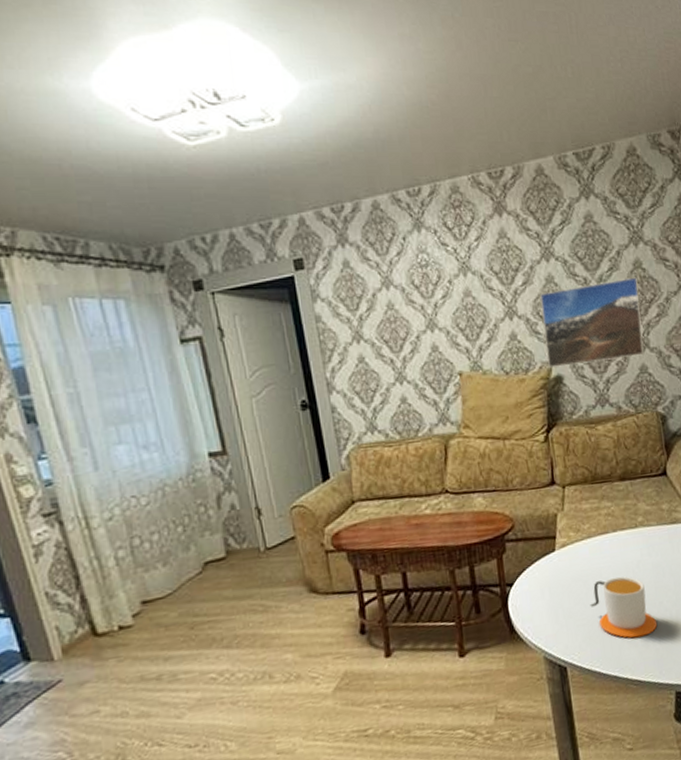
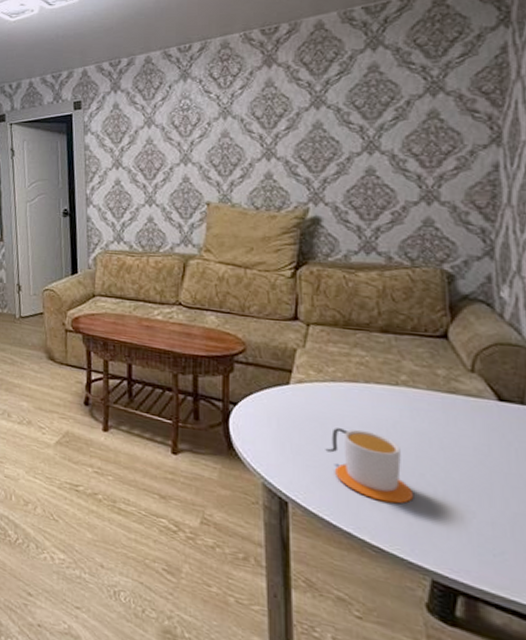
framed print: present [540,277,644,368] -> none [304,127,432,209]

